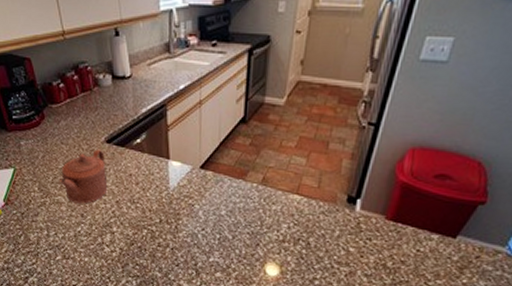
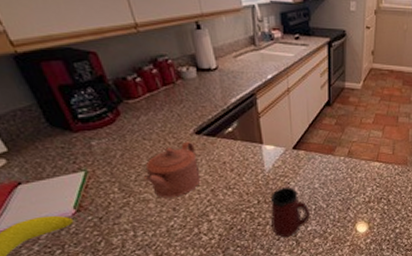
mug: none [170,209,214,265] -> present [270,187,311,238]

